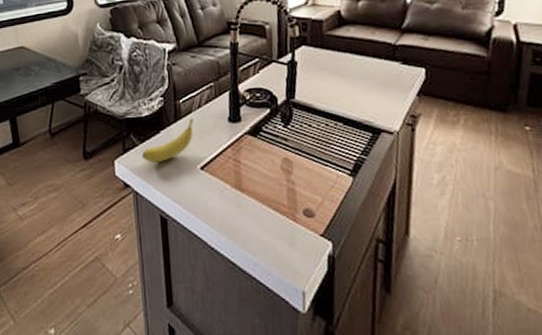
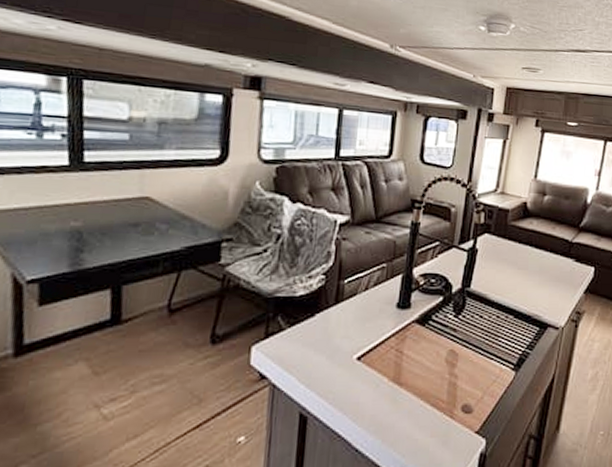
fruit: present [141,119,195,164] -> none [287,302,358,352]

